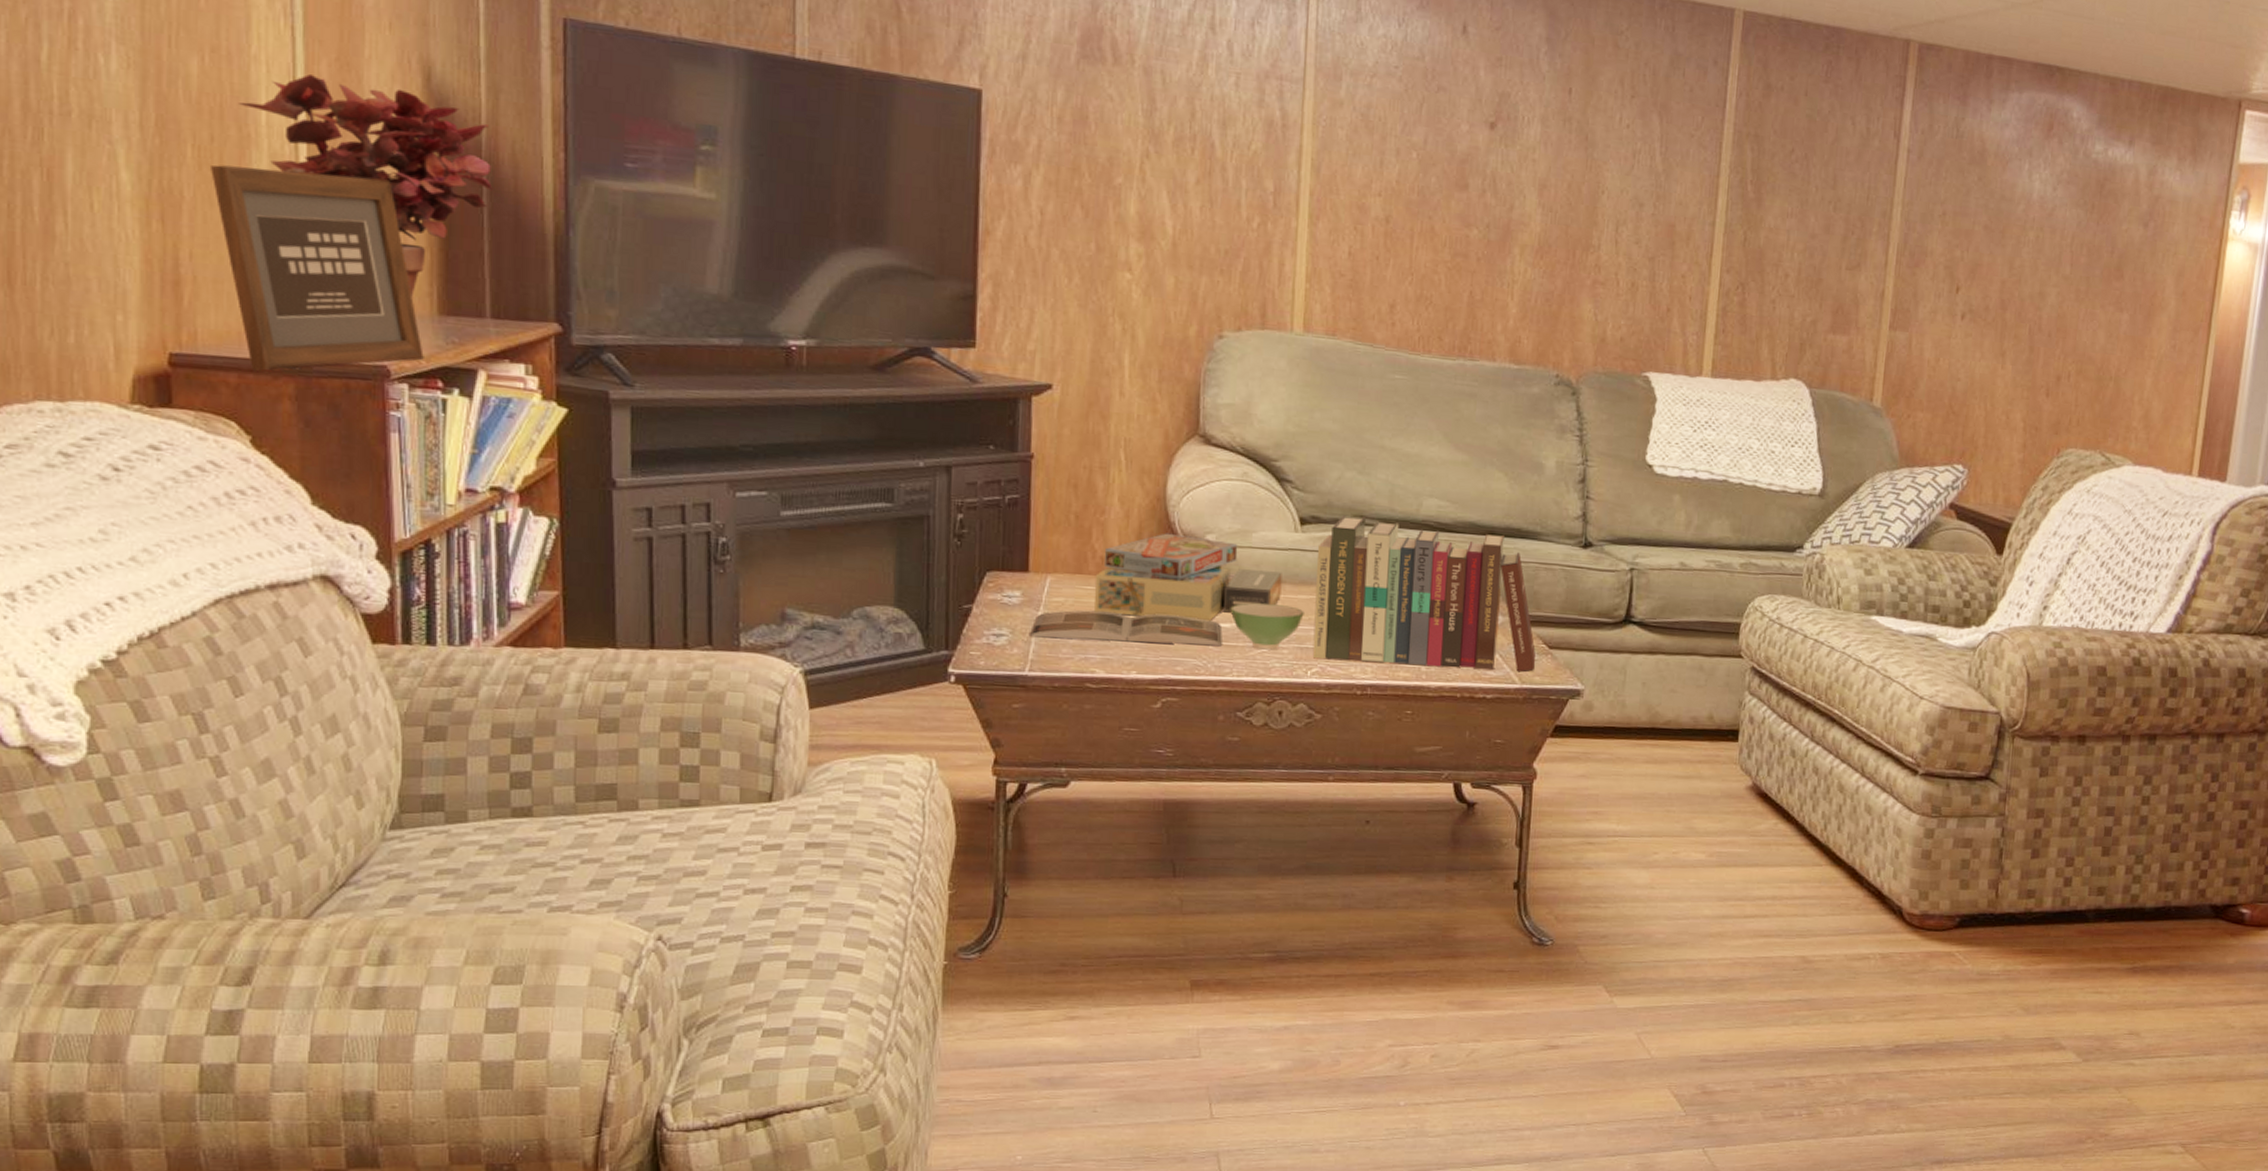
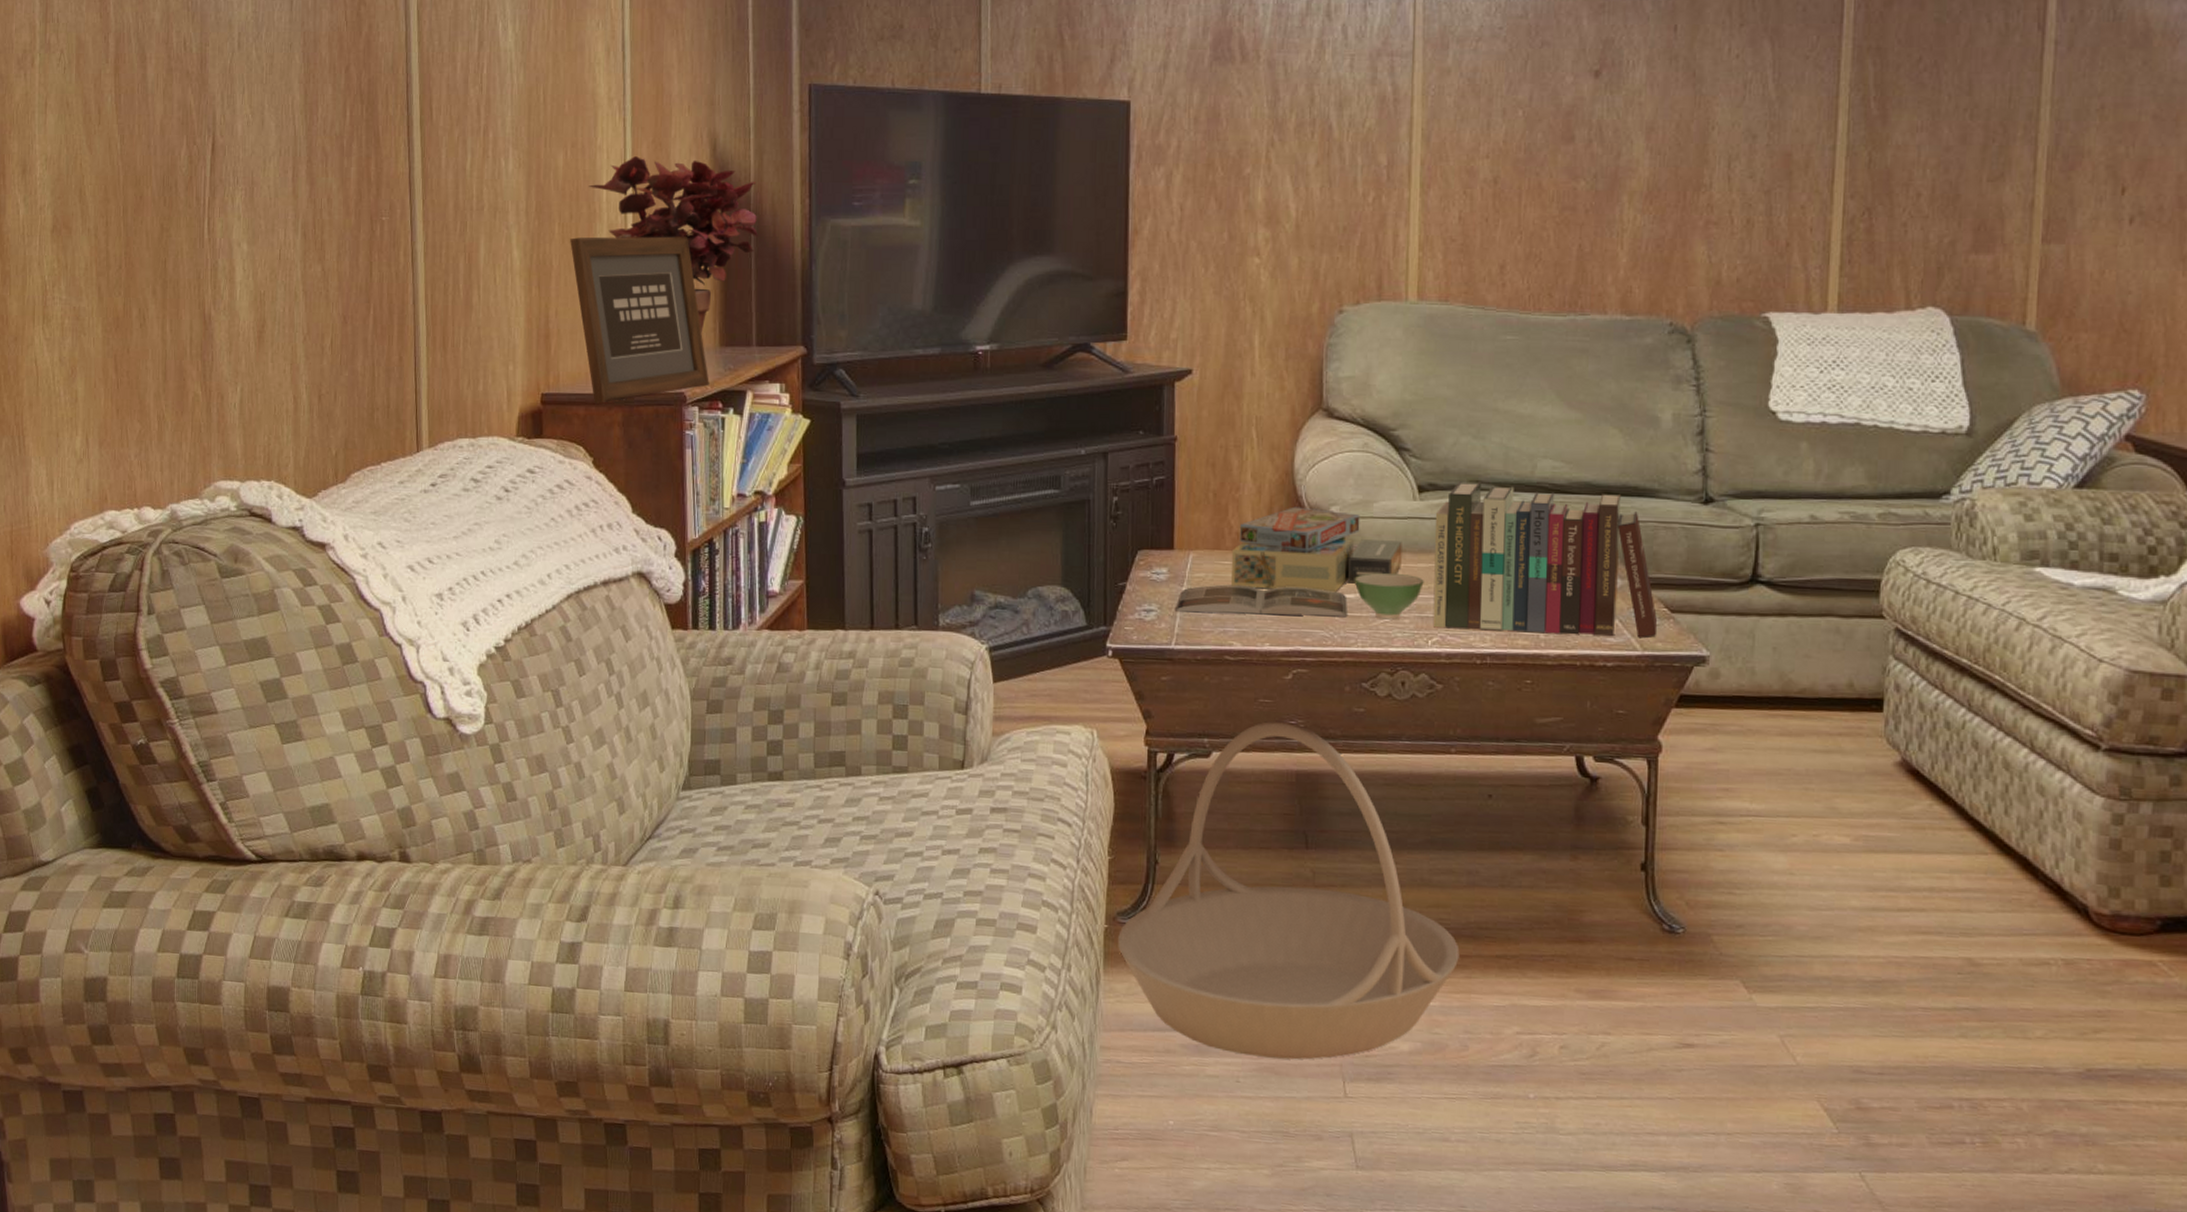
basket: none [959,749,1333,1086] -> present [1118,720,1460,1060]

